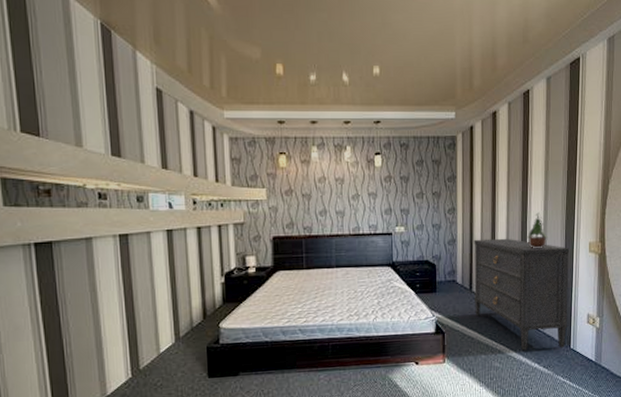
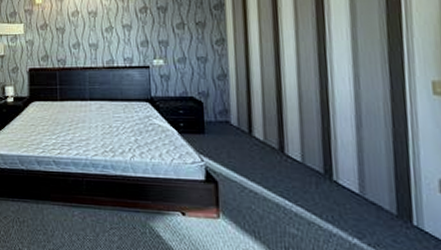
dresser: present [473,238,570,351] -> none [251,73,406,223]
potted plant: present [526,212,548,249] -> none [326,42,361,88]

